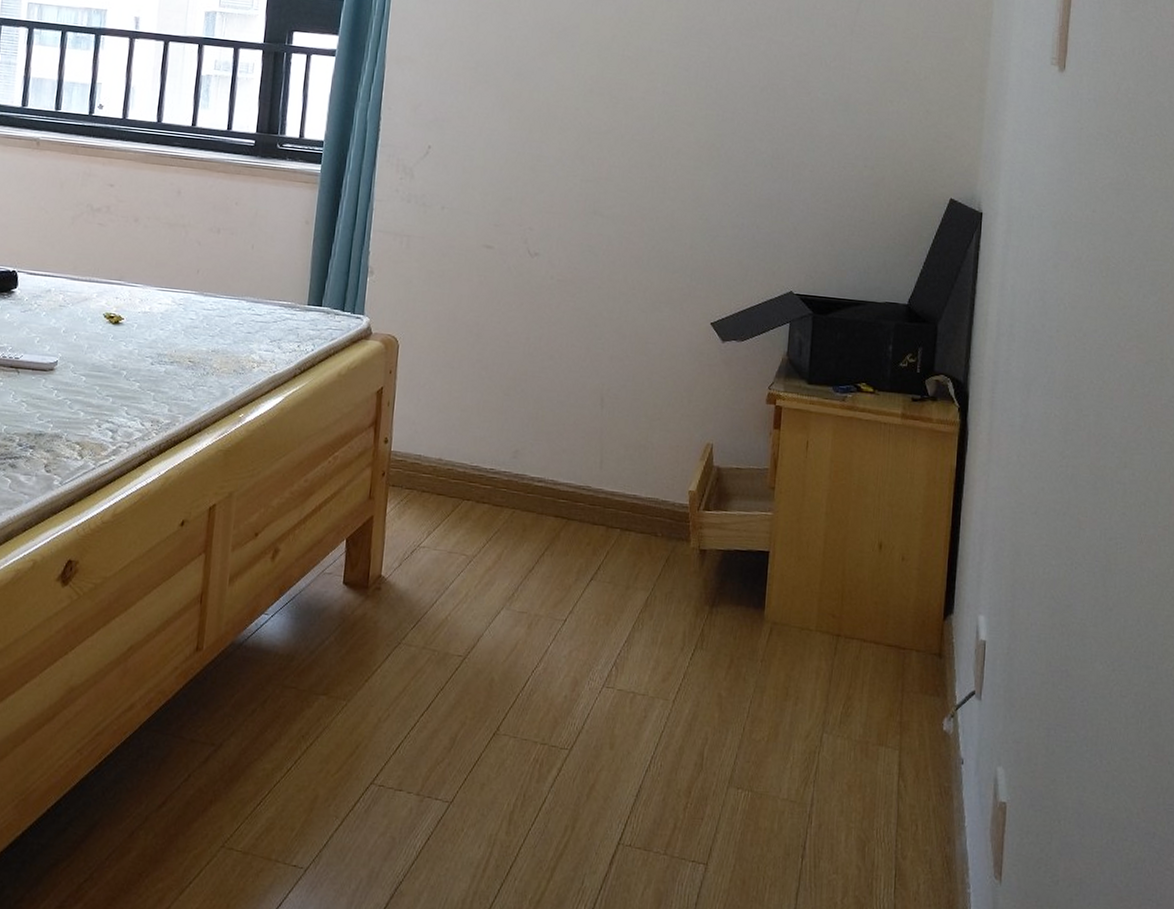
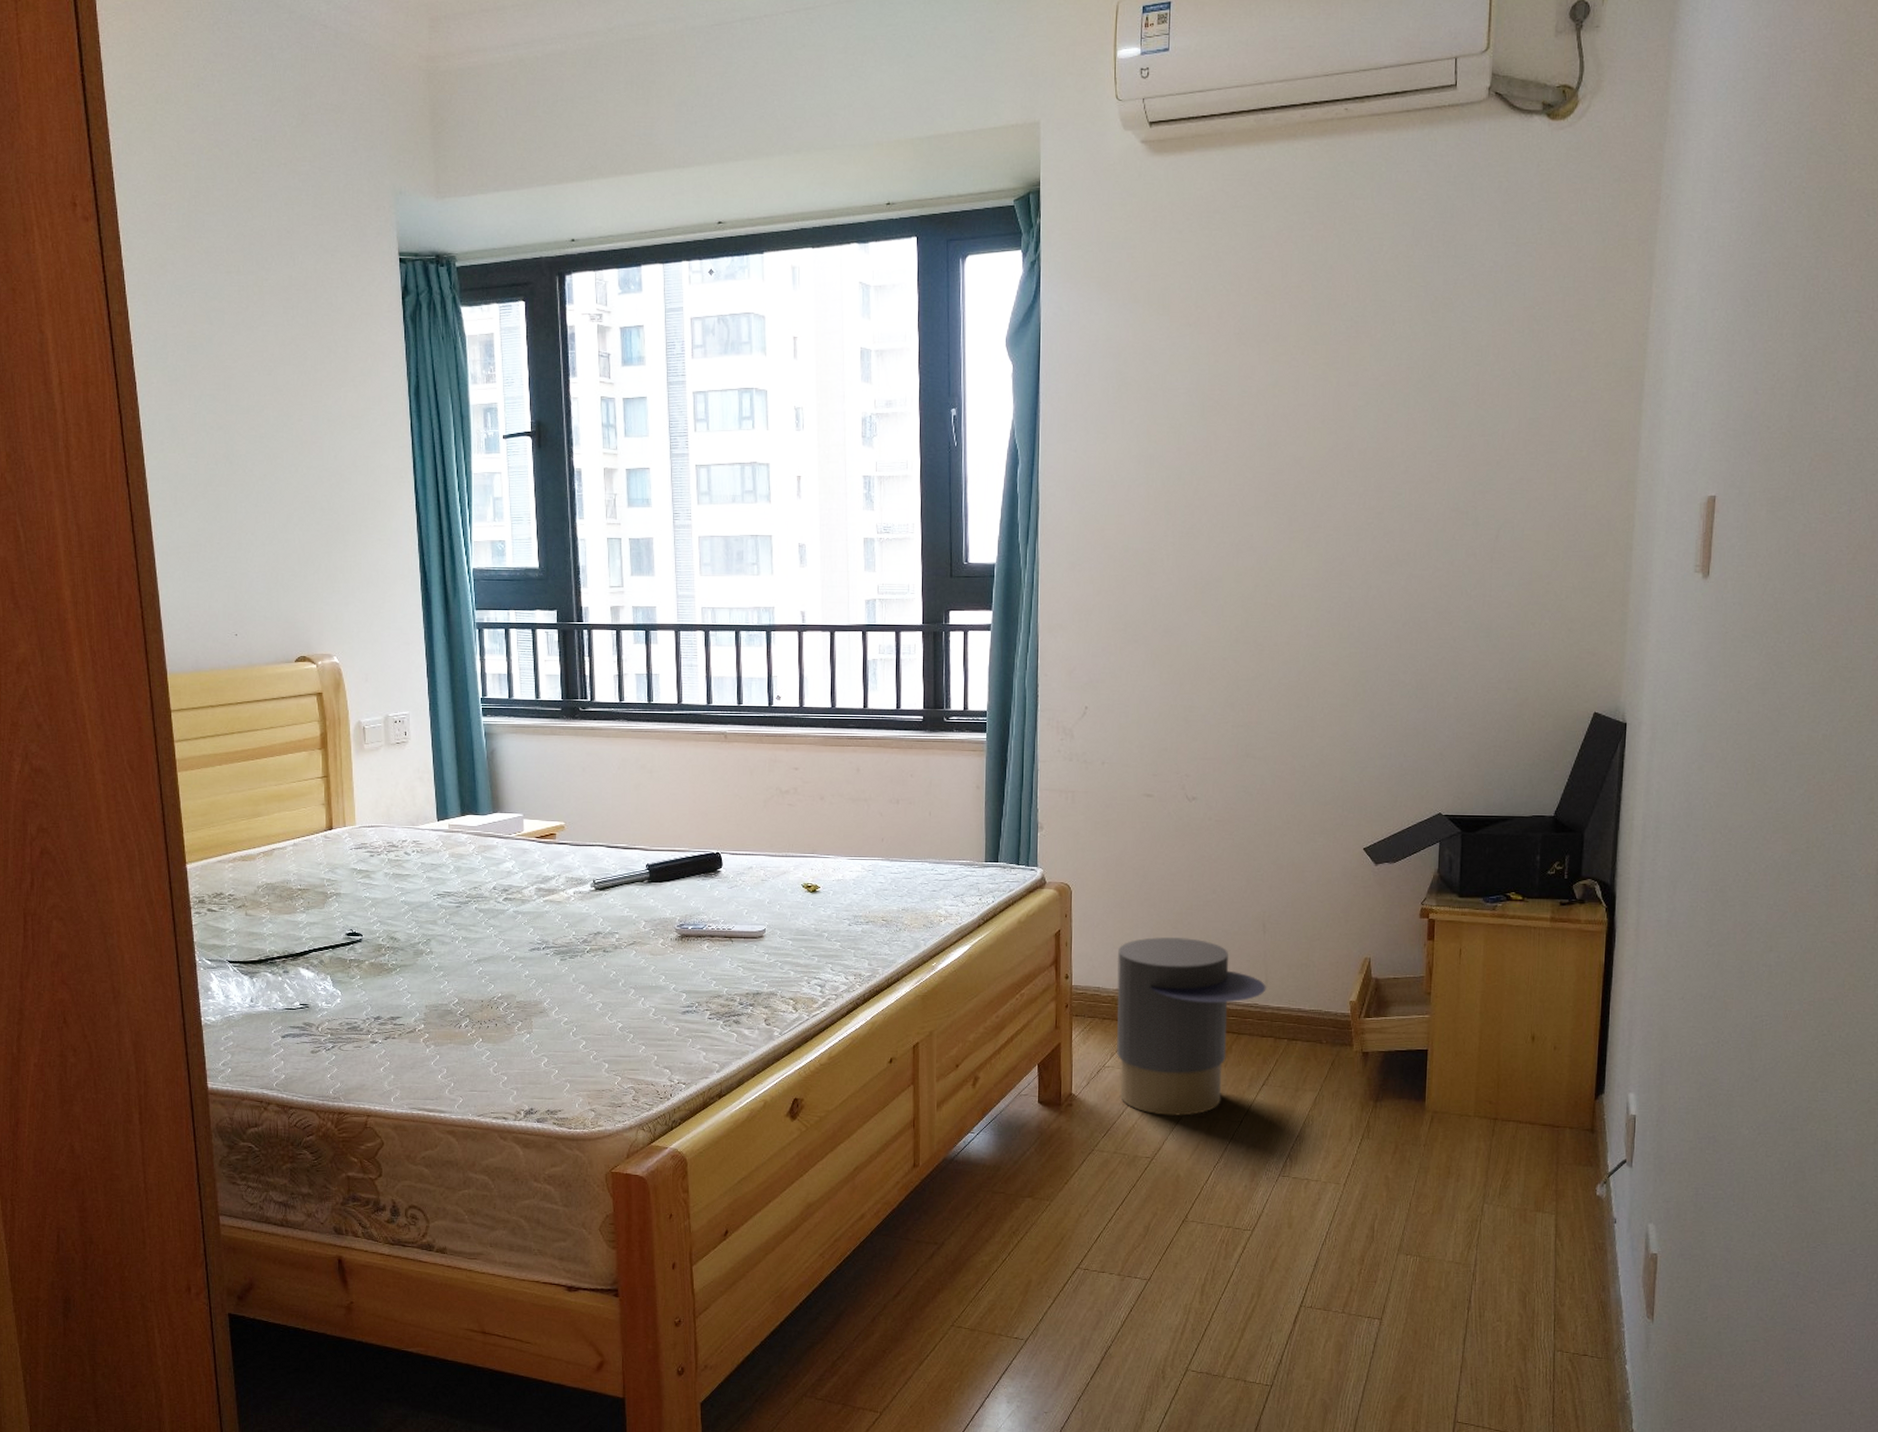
trash can: none [433,403,601,610] -> present [1116,937,1266,1116]

